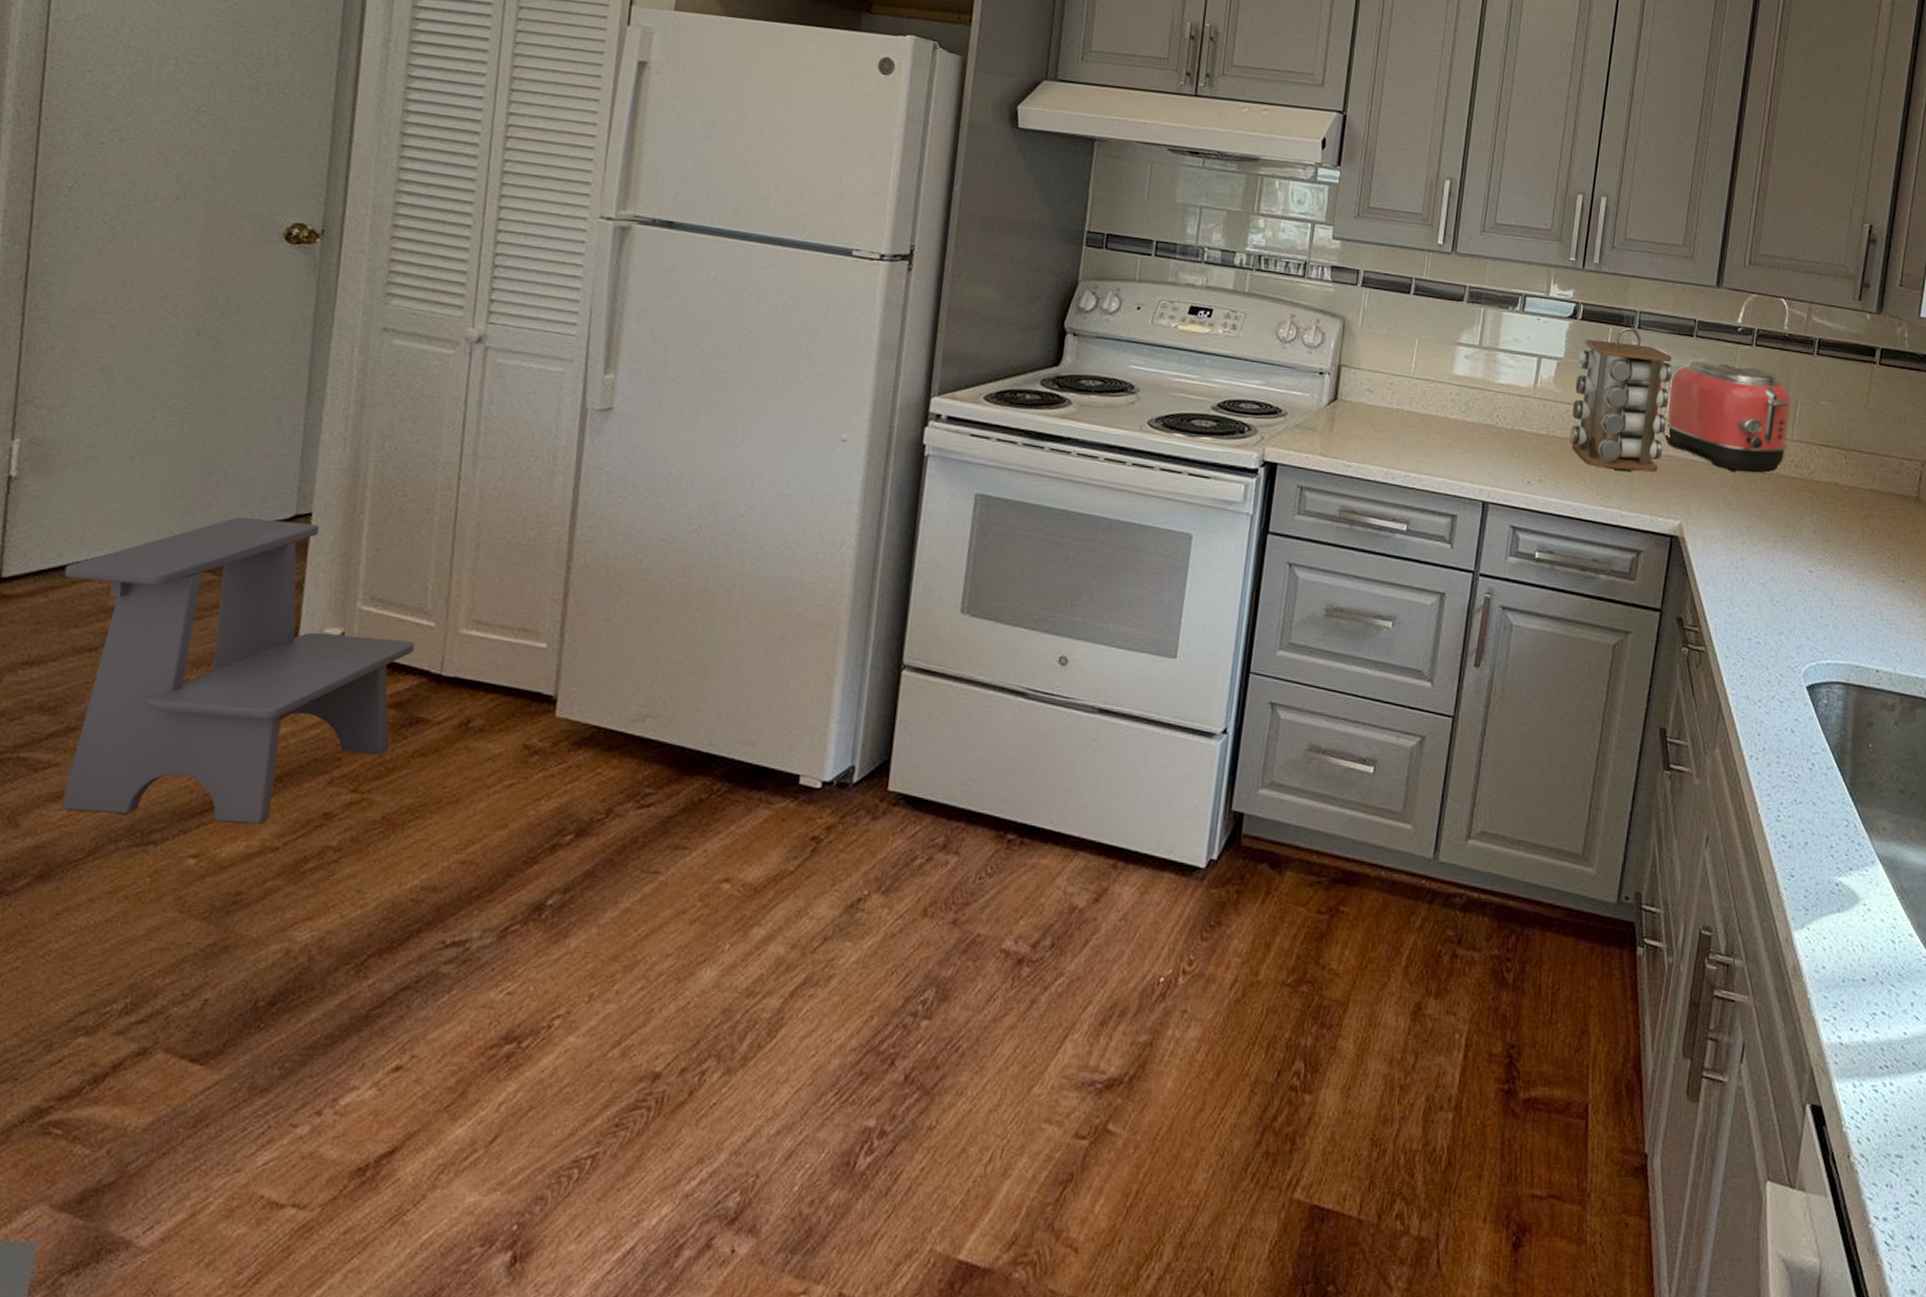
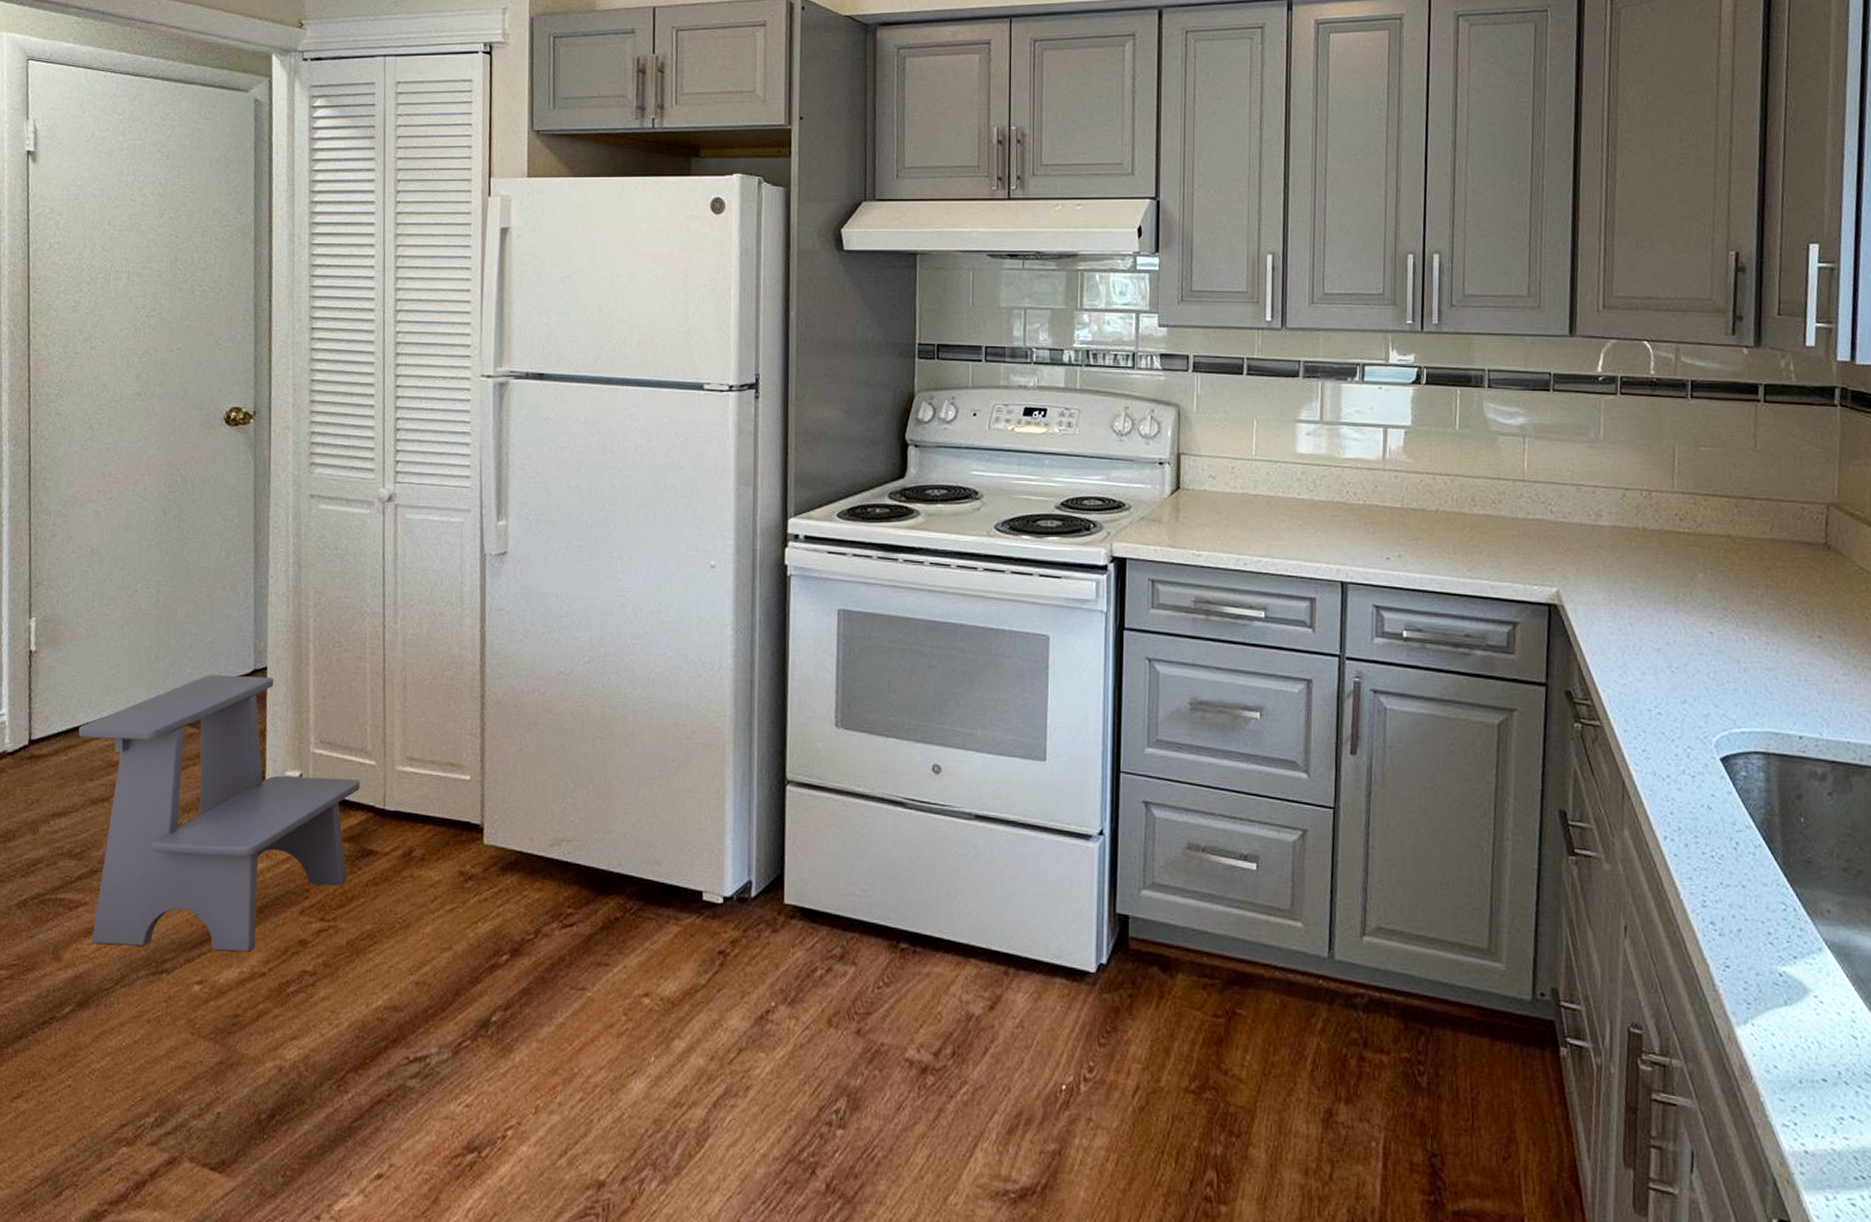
spice rack: present [1569,327,1673,472] -> none [1426,388,1531,539]
toaster: present [1663,358,1791,473] -> none [1527,413,1669,532]

